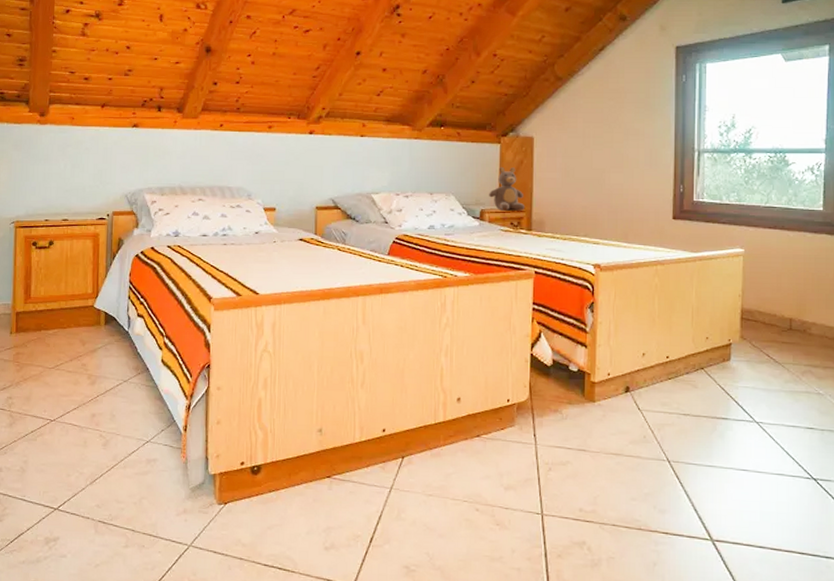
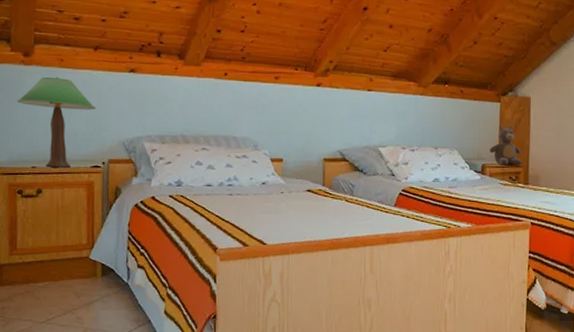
table lamp: none [34,134,103,221] -> present [17,76,97,169]

